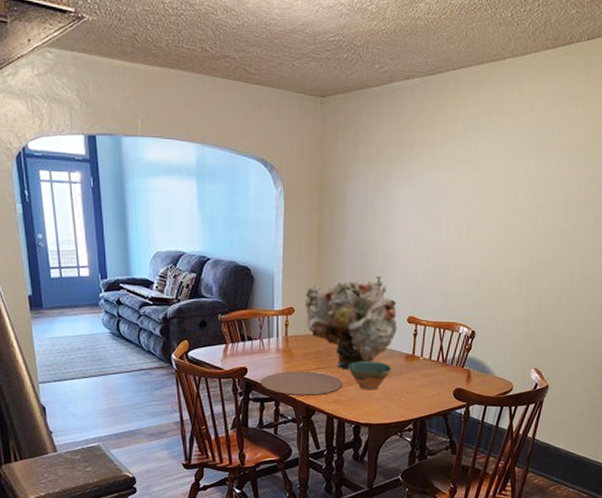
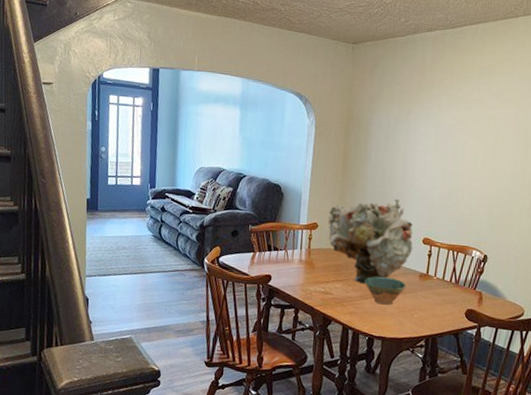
placemat: present [260,371,342,396] -> none [282,281,359,306]

